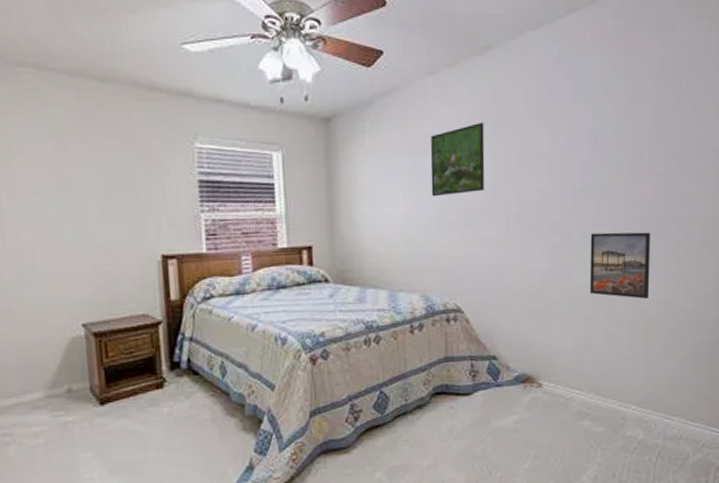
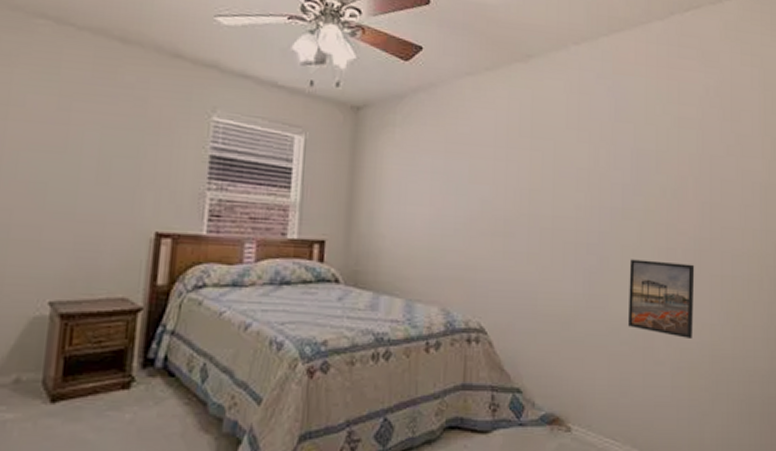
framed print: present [430,123,485,197] -> none [461,129,522,202]

